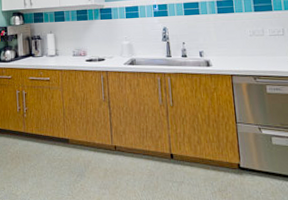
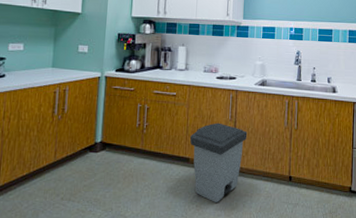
trash can: none [68,104,123,181] -> present [190,122,248,202]

